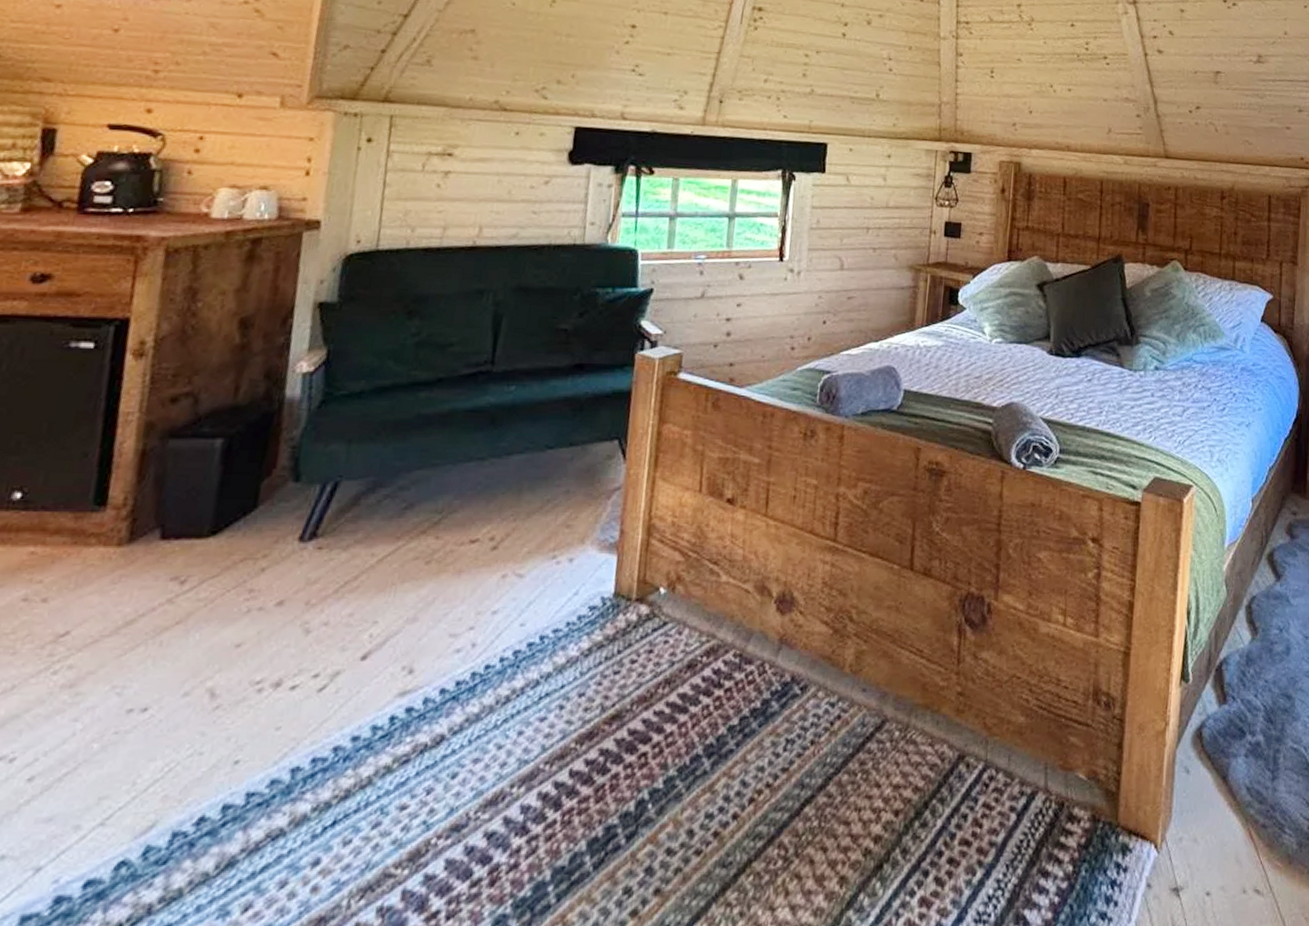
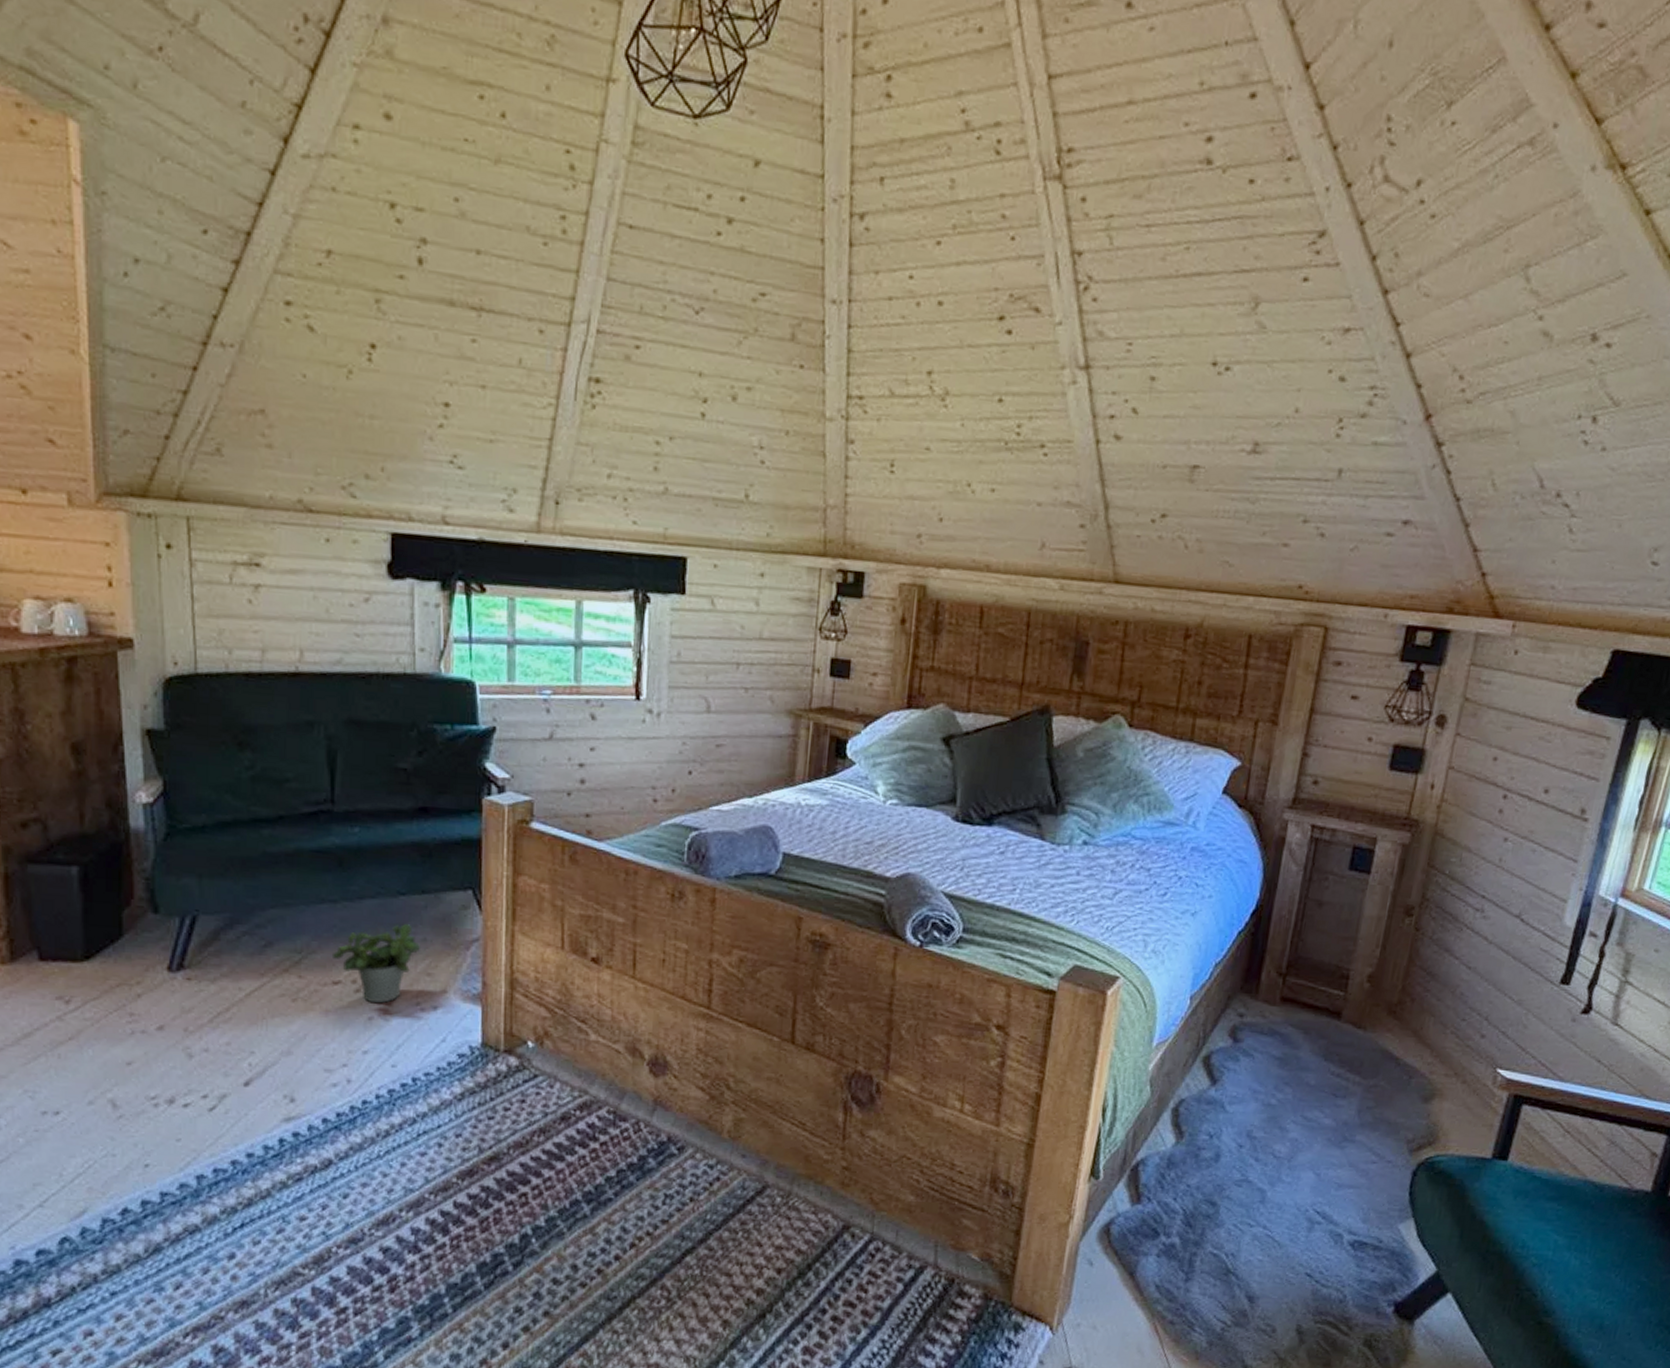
potted plant: none [472,476,563,560] -> present [331,923,421,1004]

